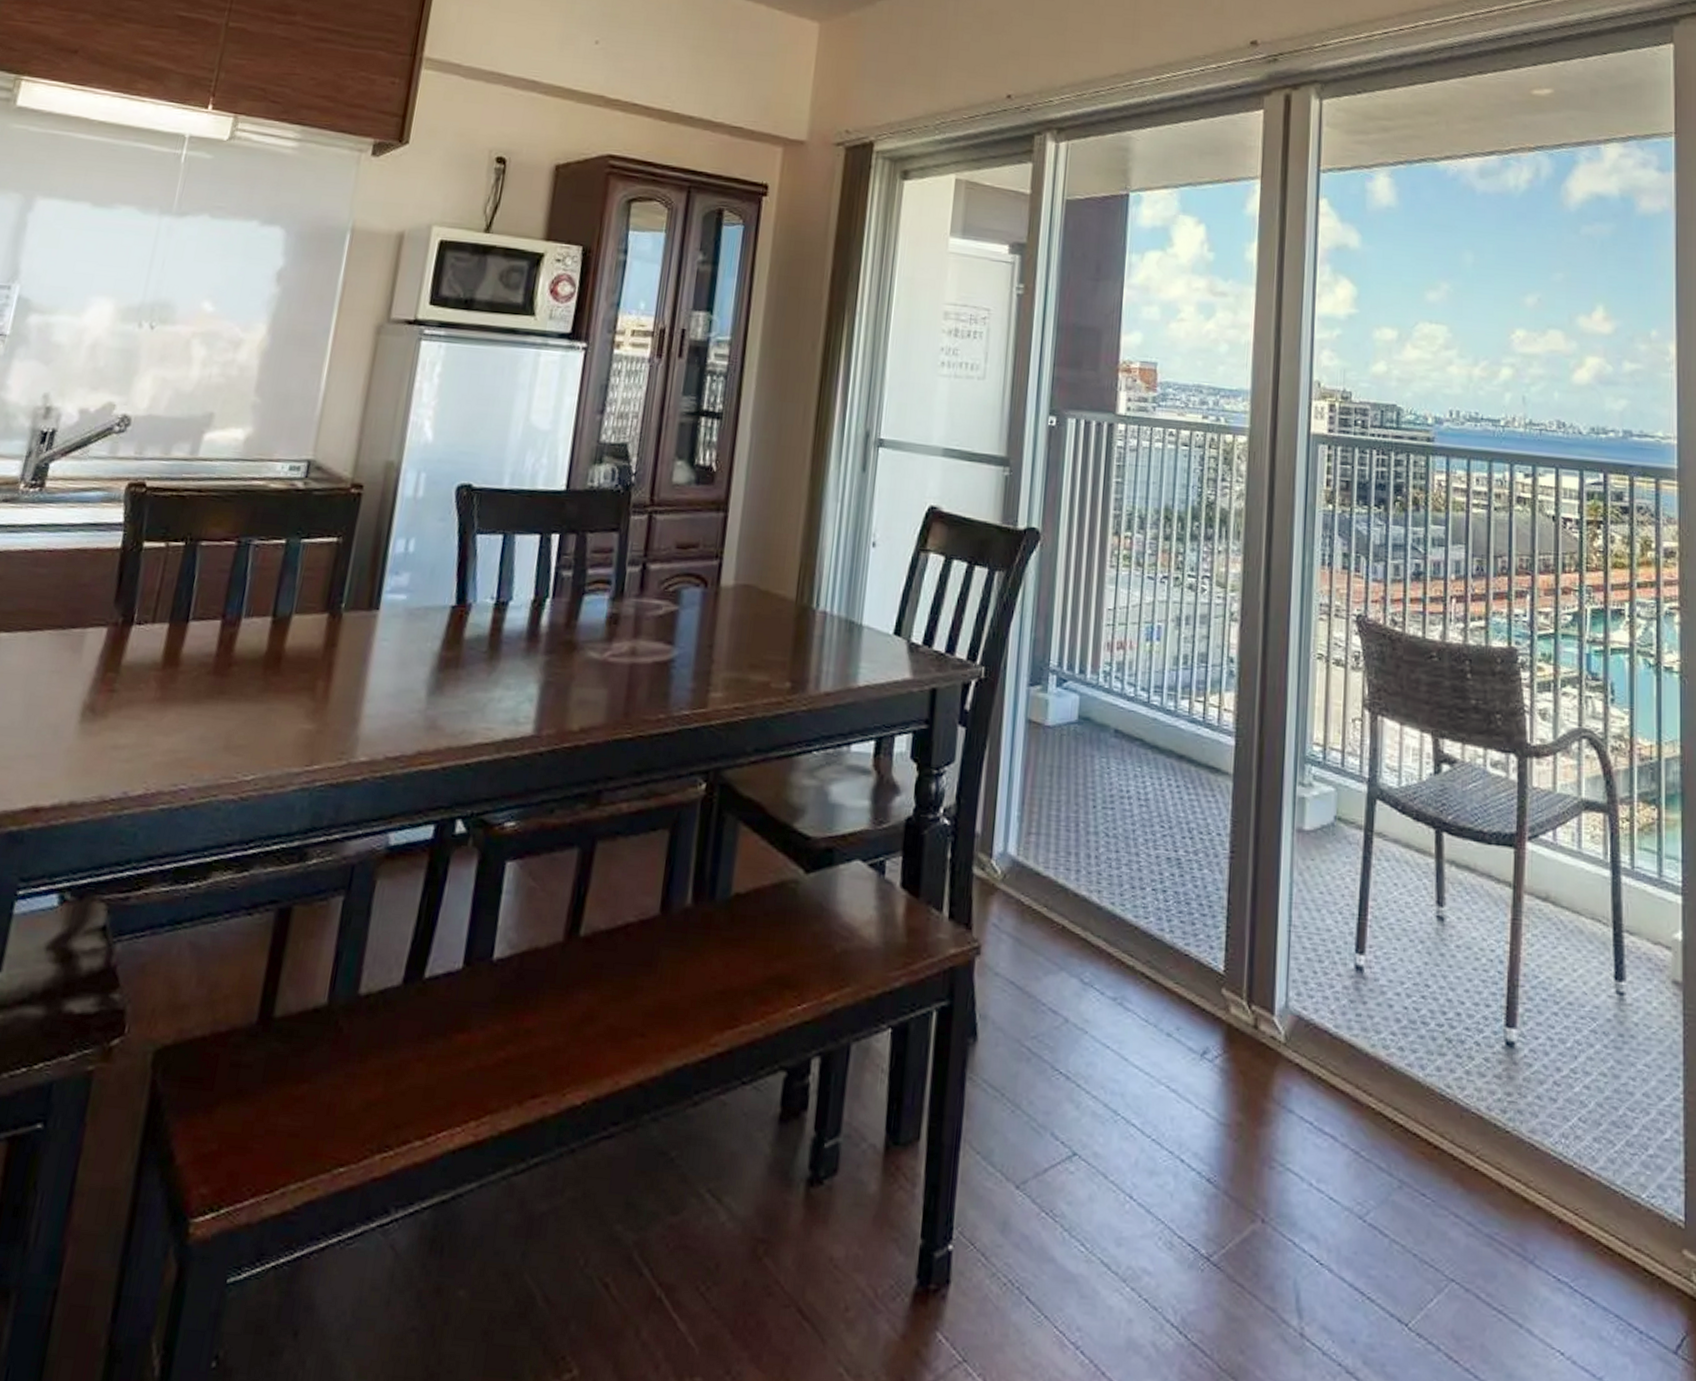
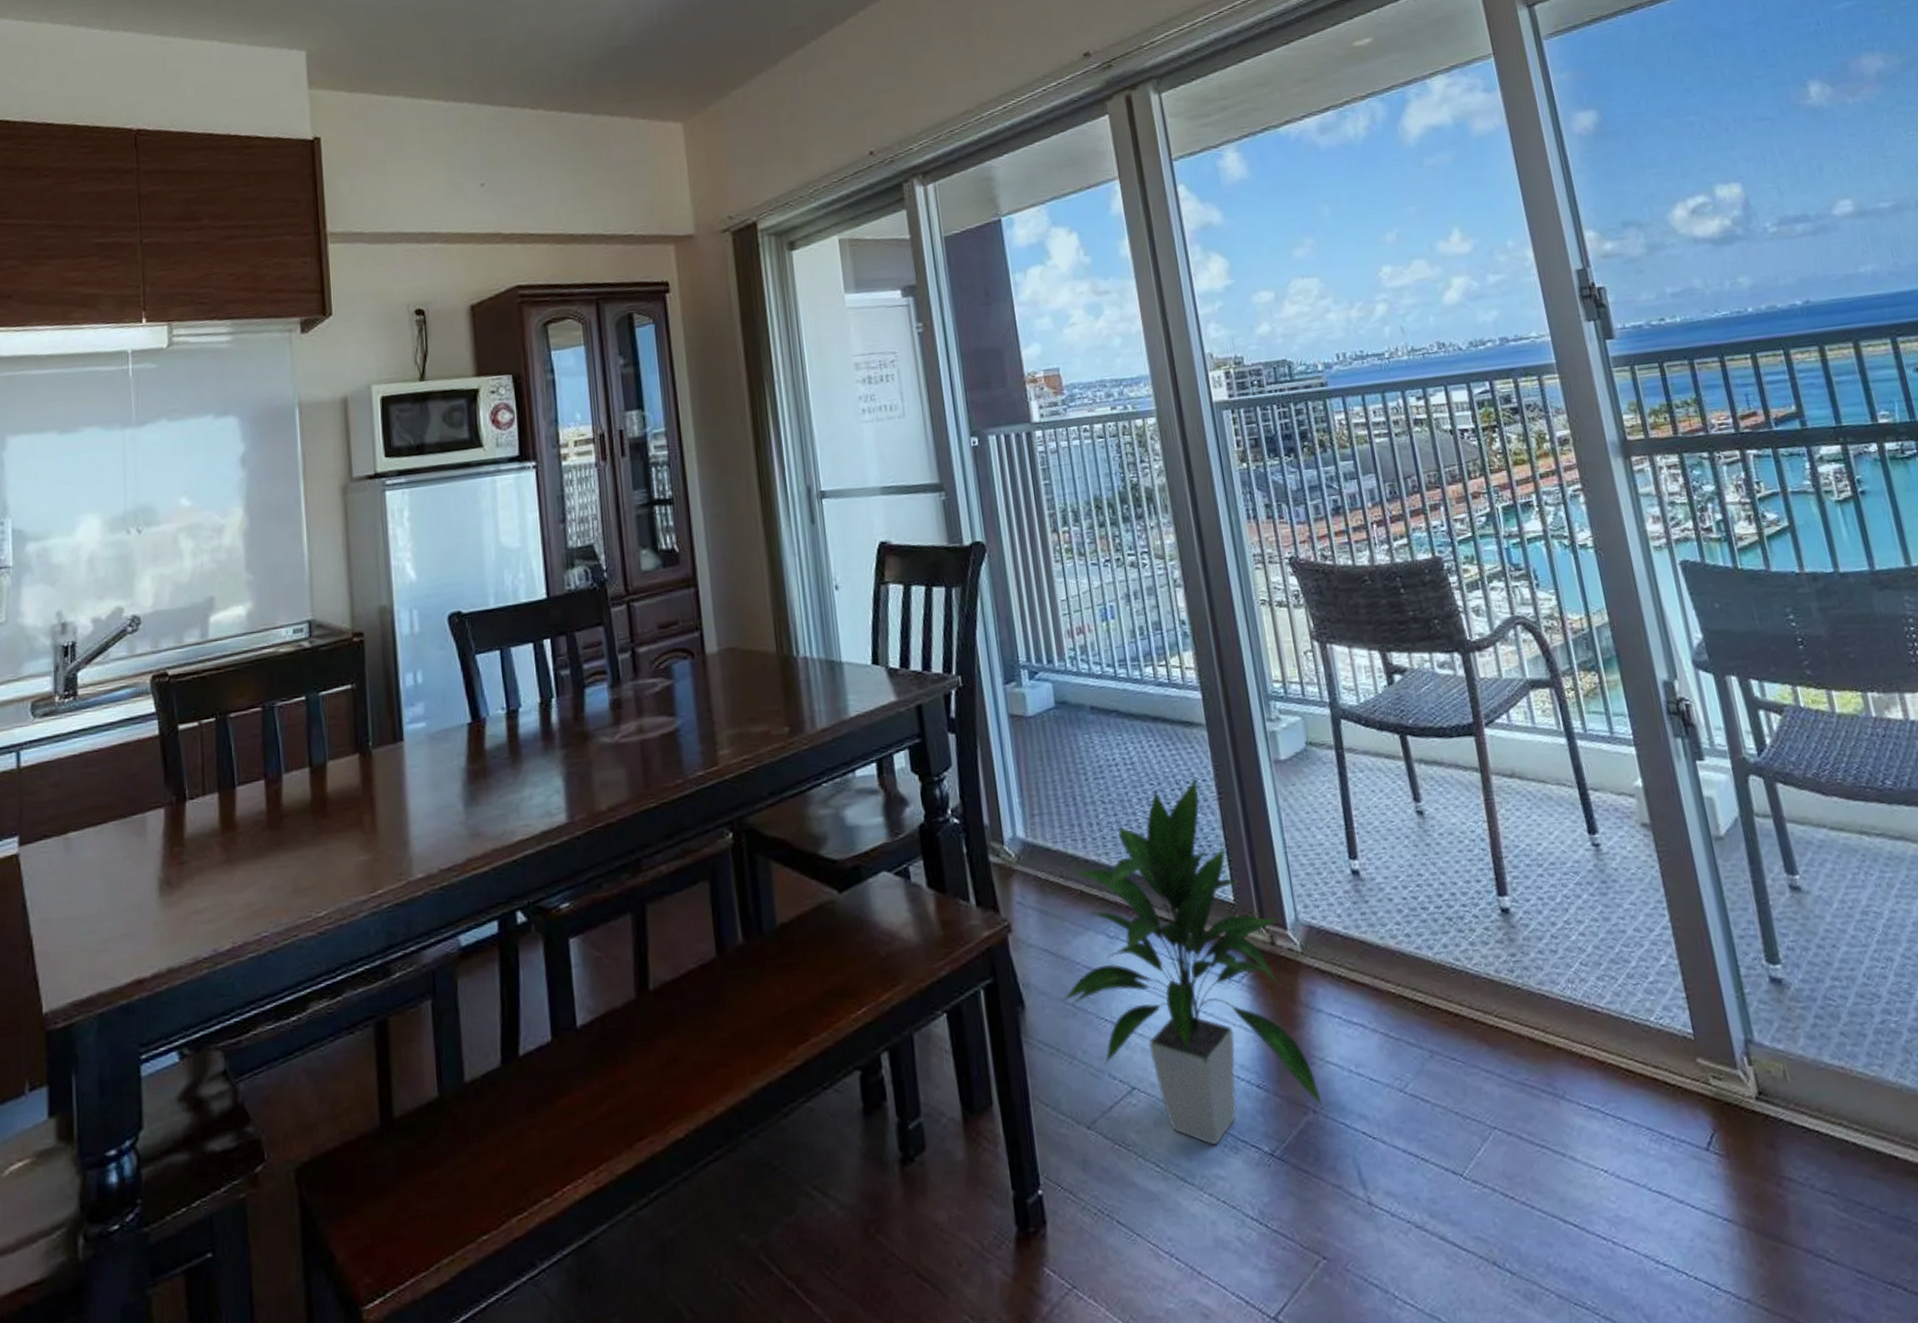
indoor plant: none [1019,829,1275,1236] -> present [1062,777,1325,1146]

